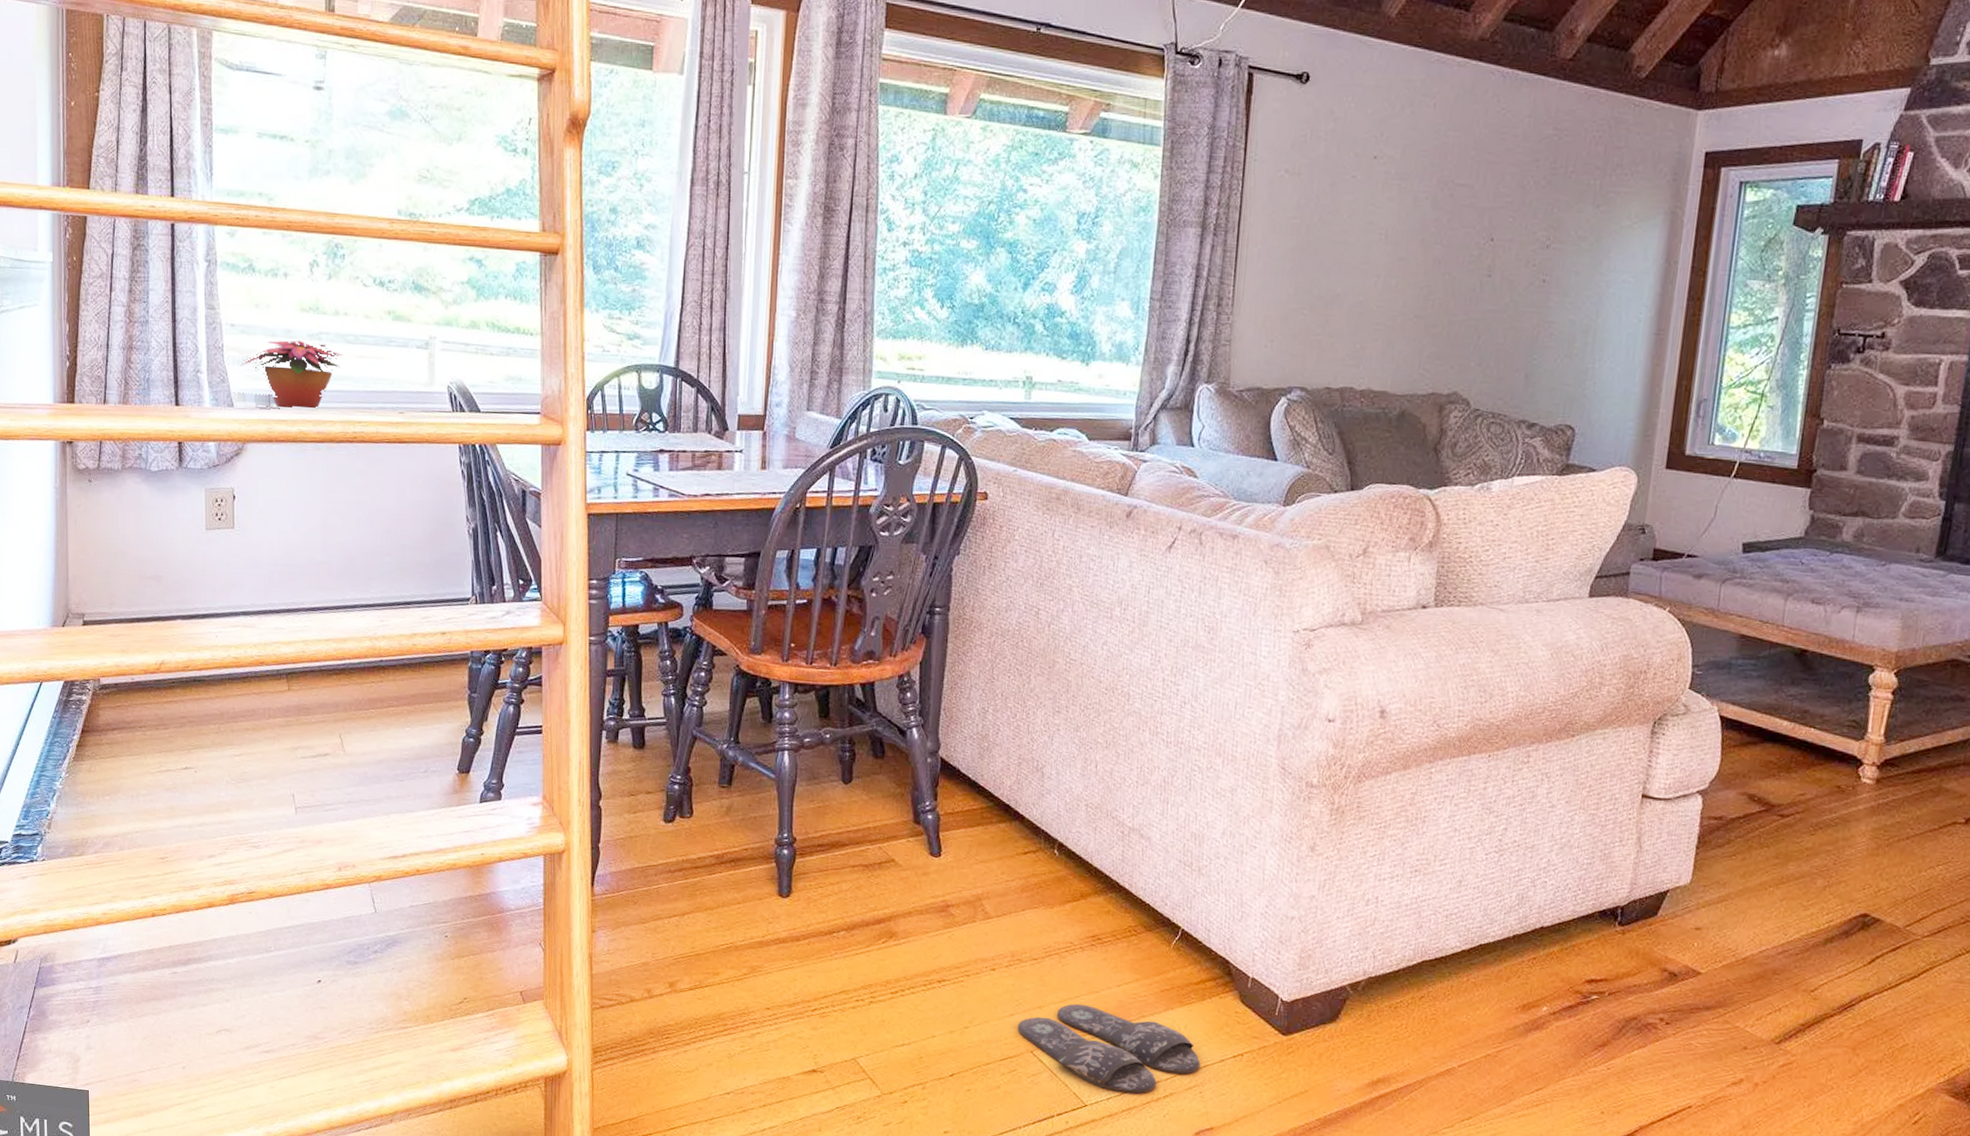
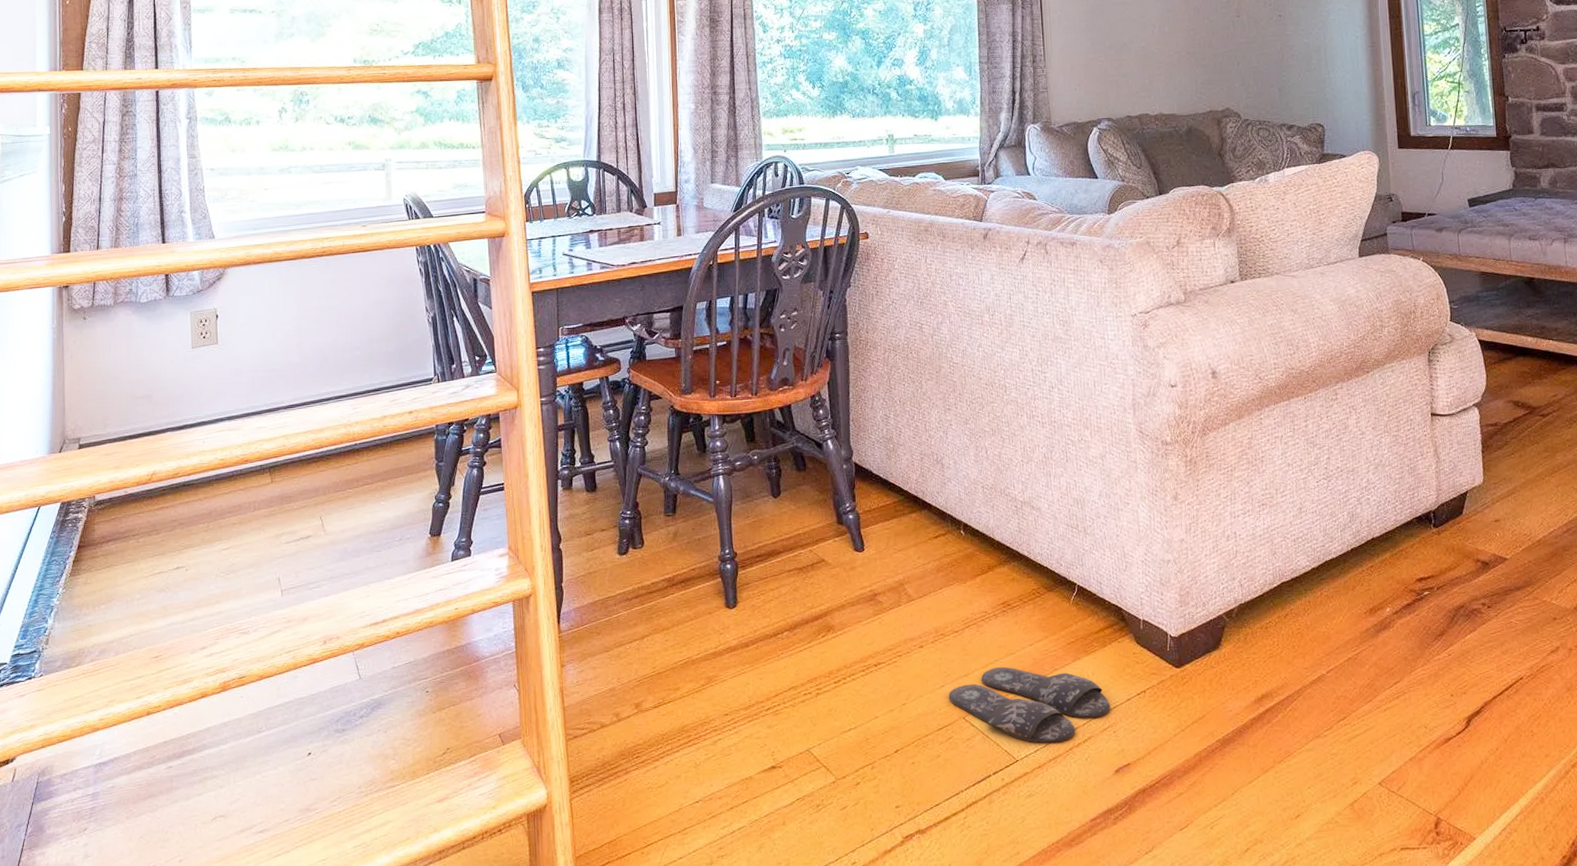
flower arrangement: present [241,340,343,409] -> none [220,175,311,236]

